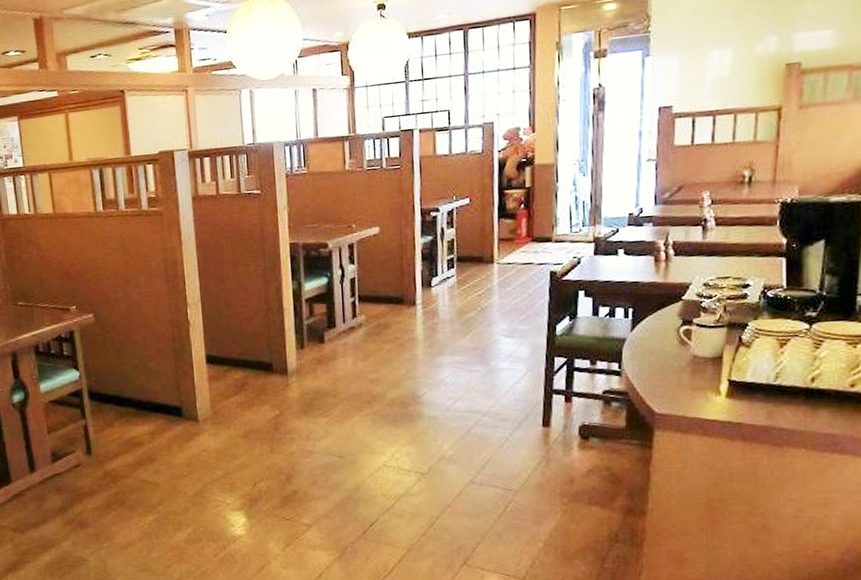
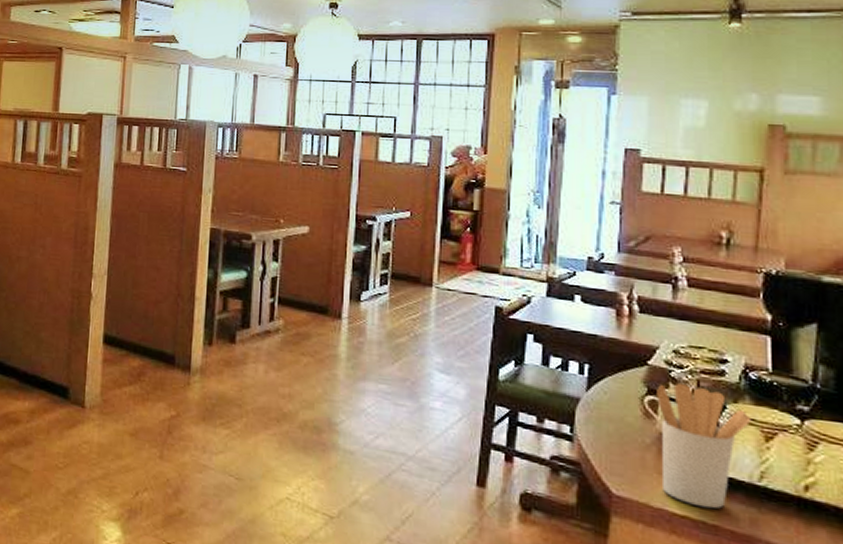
utensil holder: none [690,310,769,411] -> present [657,382,752,509]

